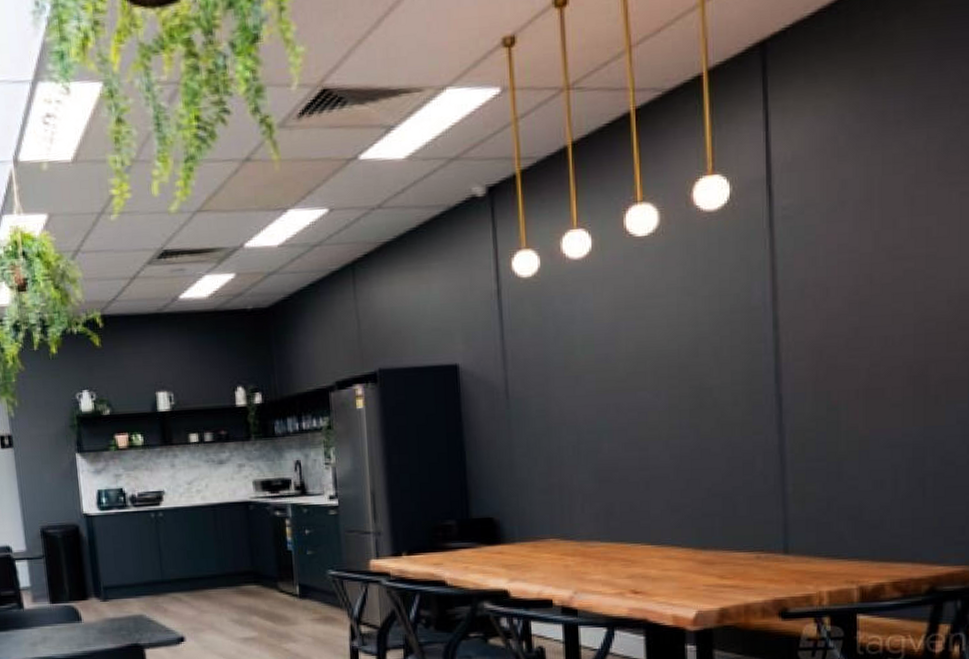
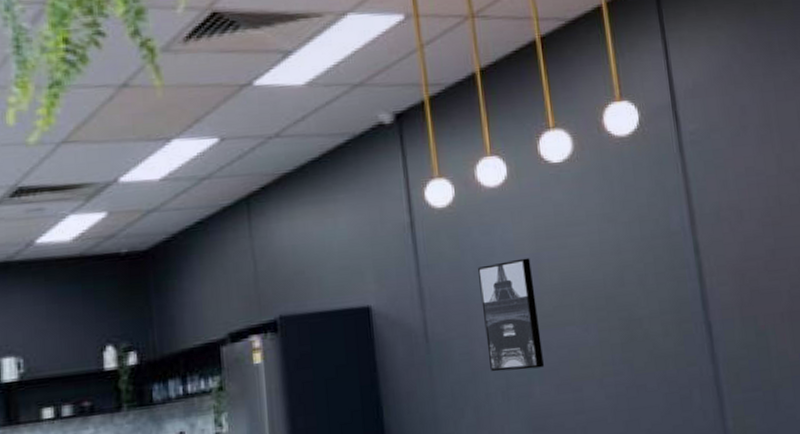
wall art: none [558,326,615,428] -> present [478,257,545,372]

